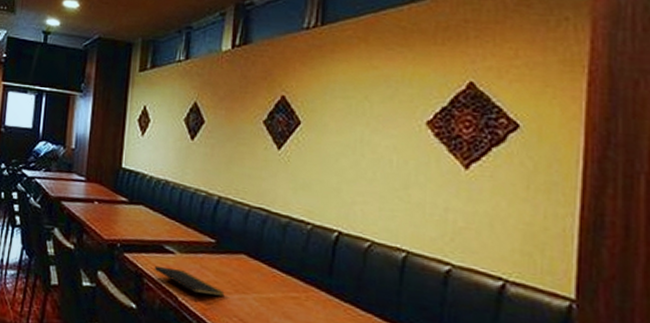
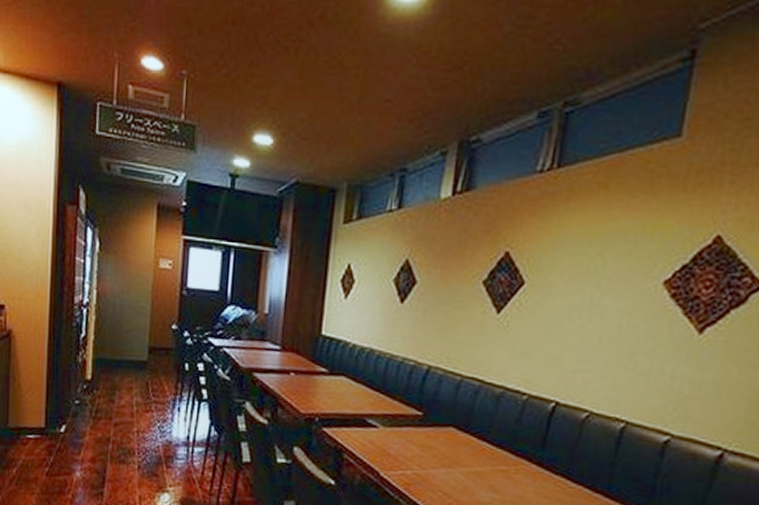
notepad: present [154,265,225,302] -> none [355,440,430,477]

